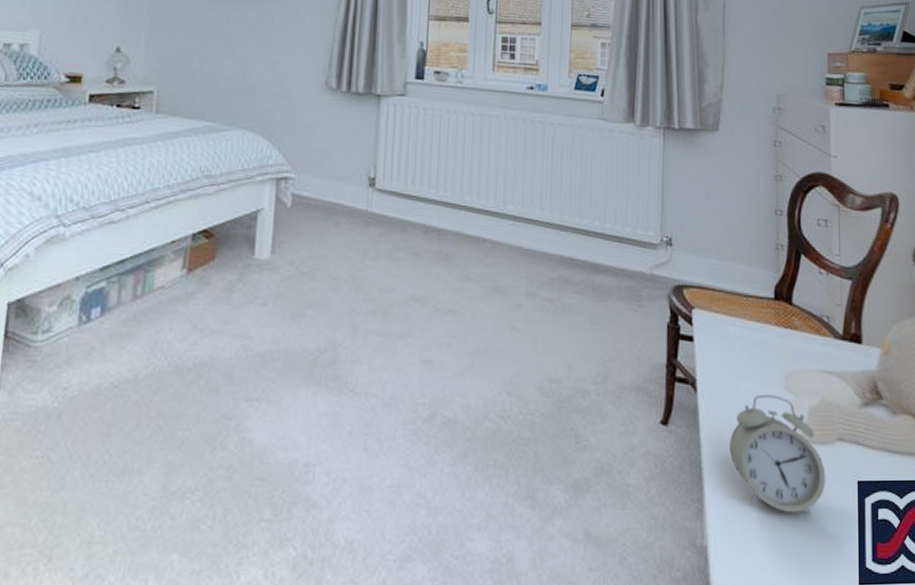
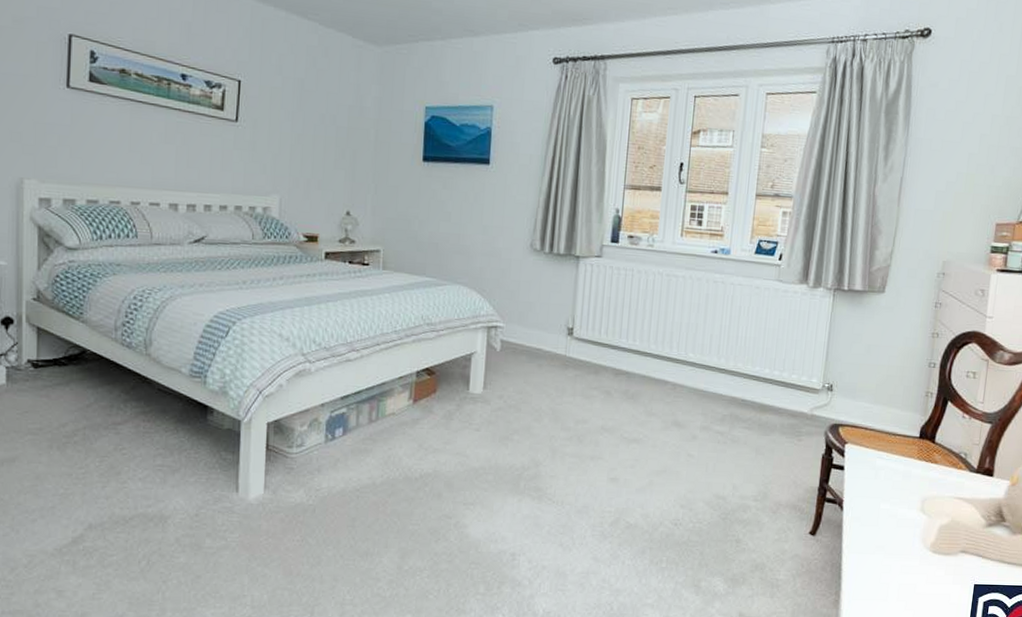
alarm clock: present [730,394,826,515] -> none [866,514,948,608]

